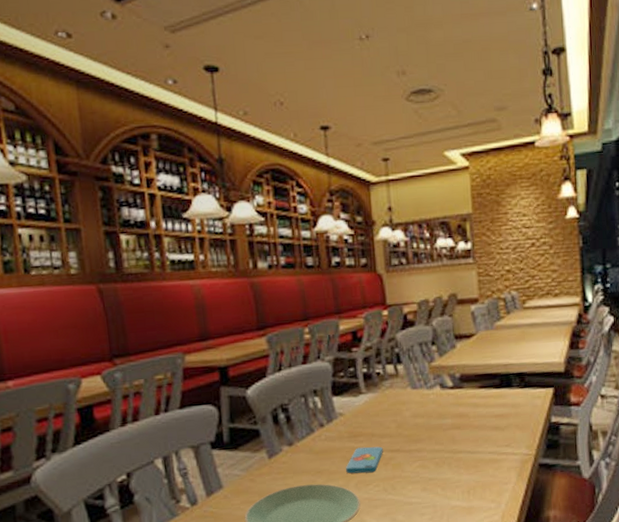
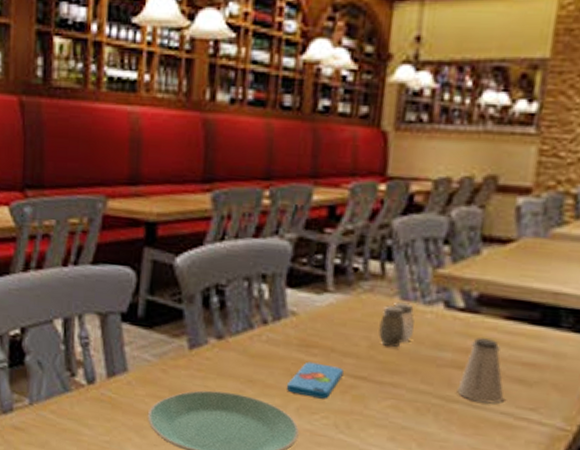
salt and pepper shaker: none [401,390,424,424] -> present [378,302,415,347]
saltshaker: none [459,404,489,449] -> present [457,337,504,404]

